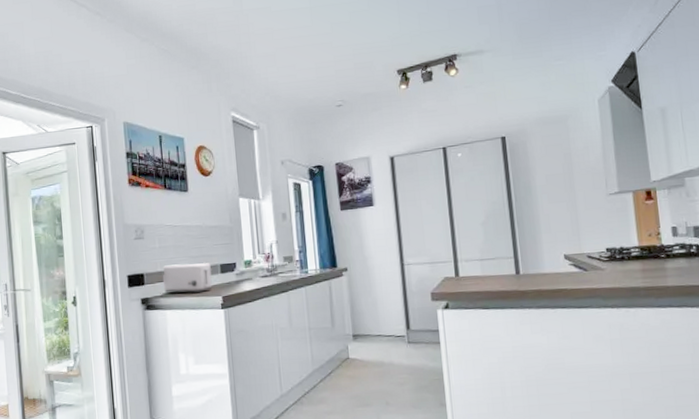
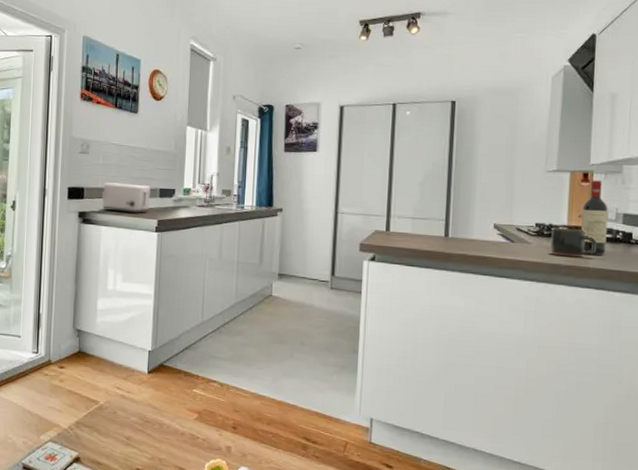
mug: none [622,248,673,278] -> present [550,227,597,258]
wine bottle: none [651,196,682,272] -> present [581,180,608,255]

